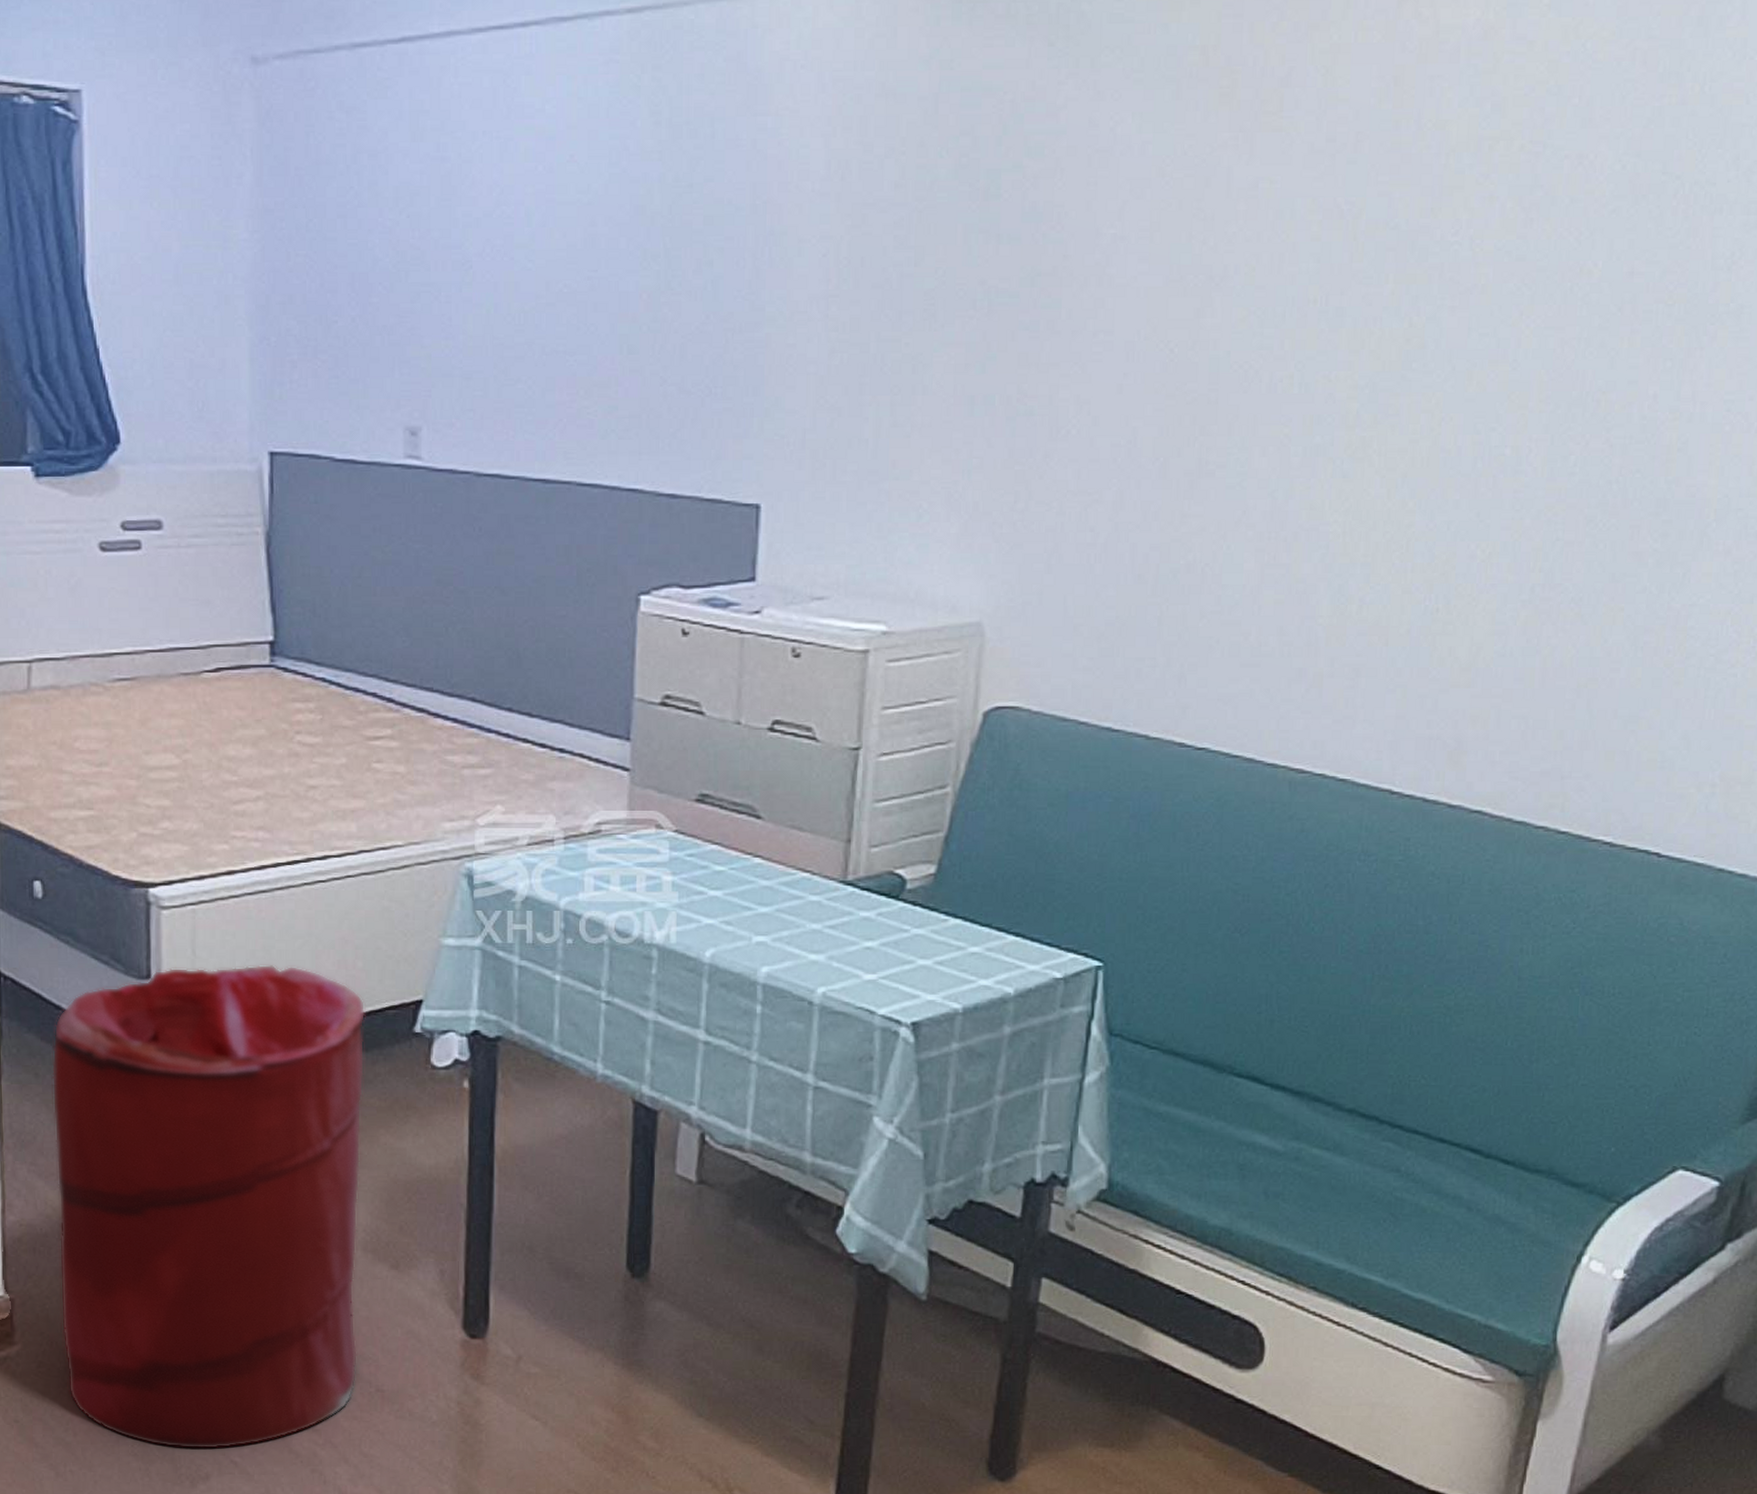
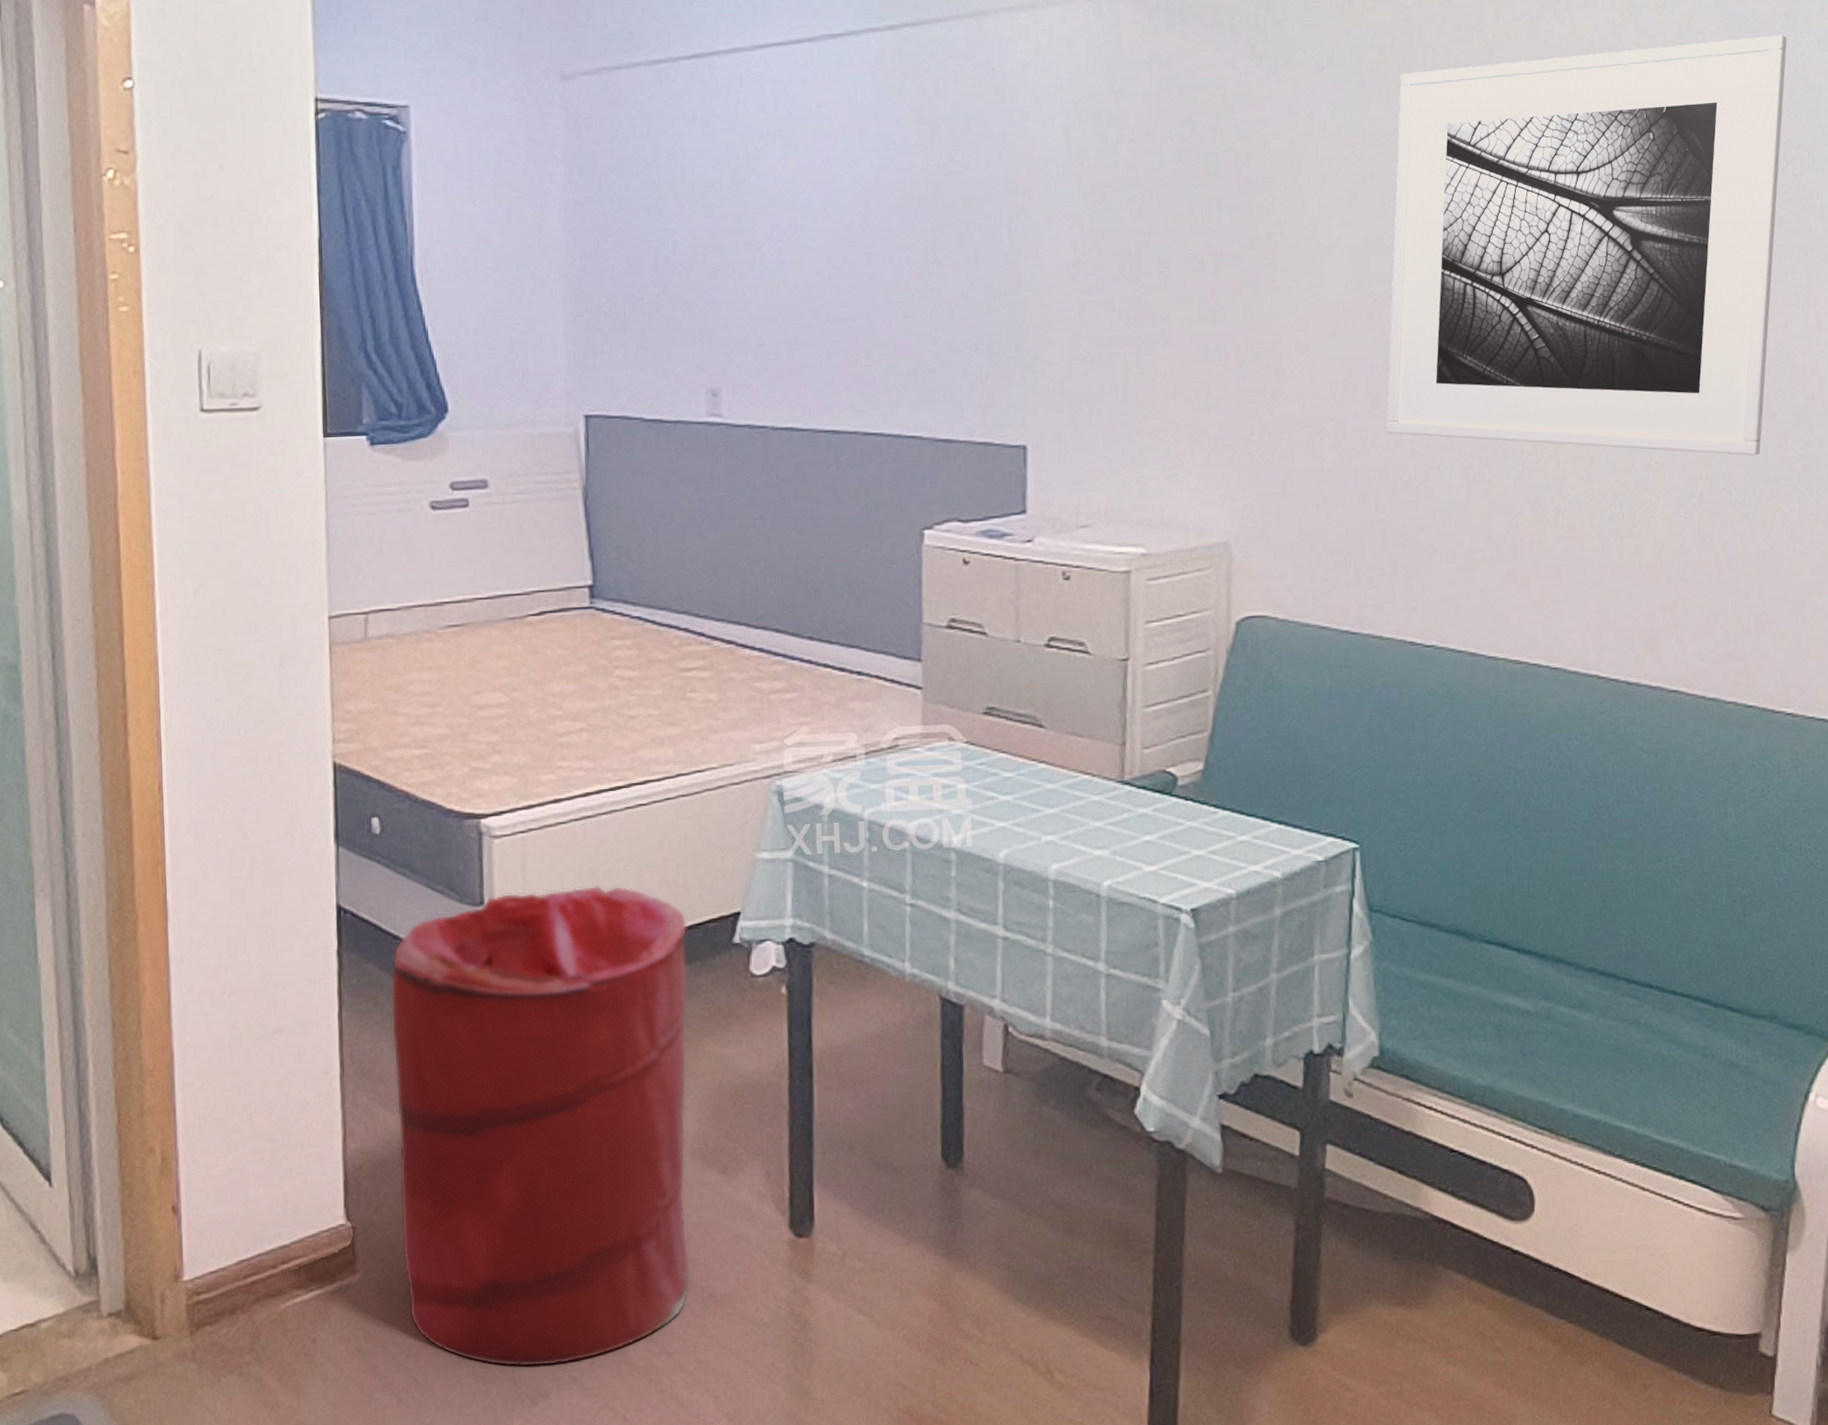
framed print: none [1172,44,1696,548] -> present [1386,35,1787,456]

